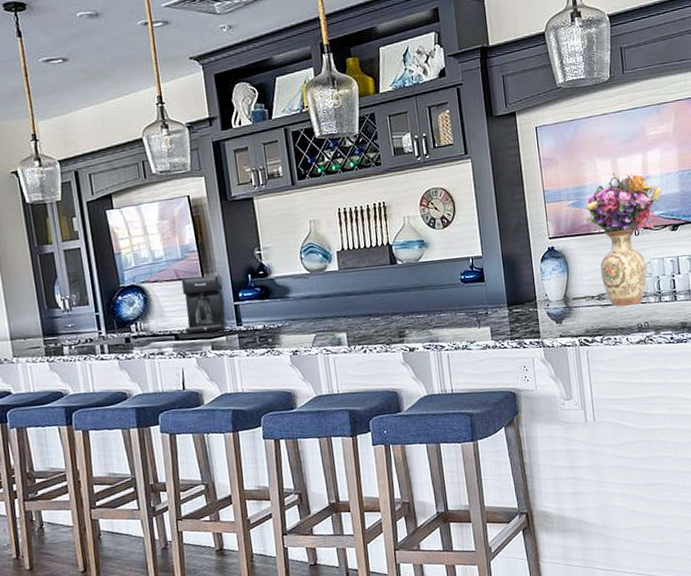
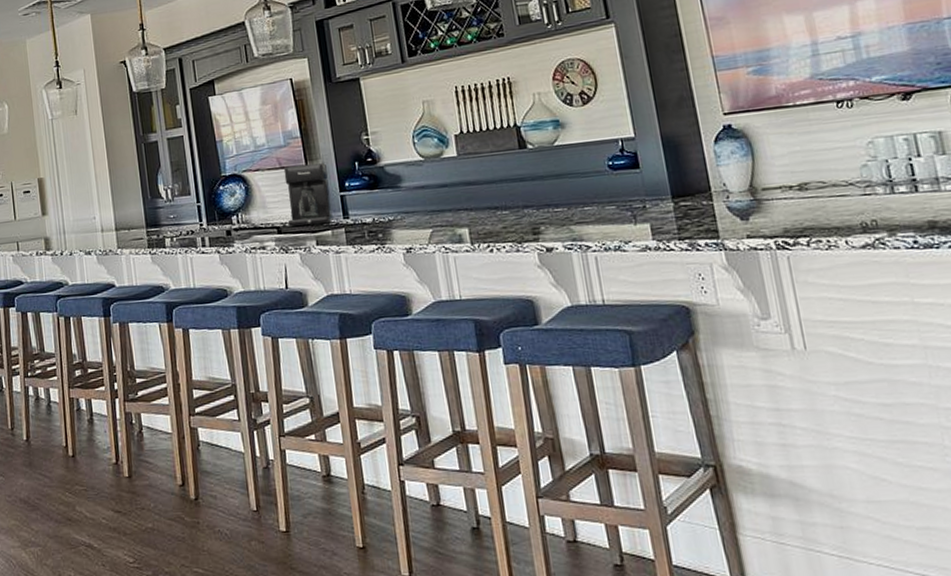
flower arrangement: present [584,171,662,307] -> none [771,29,884,200]

